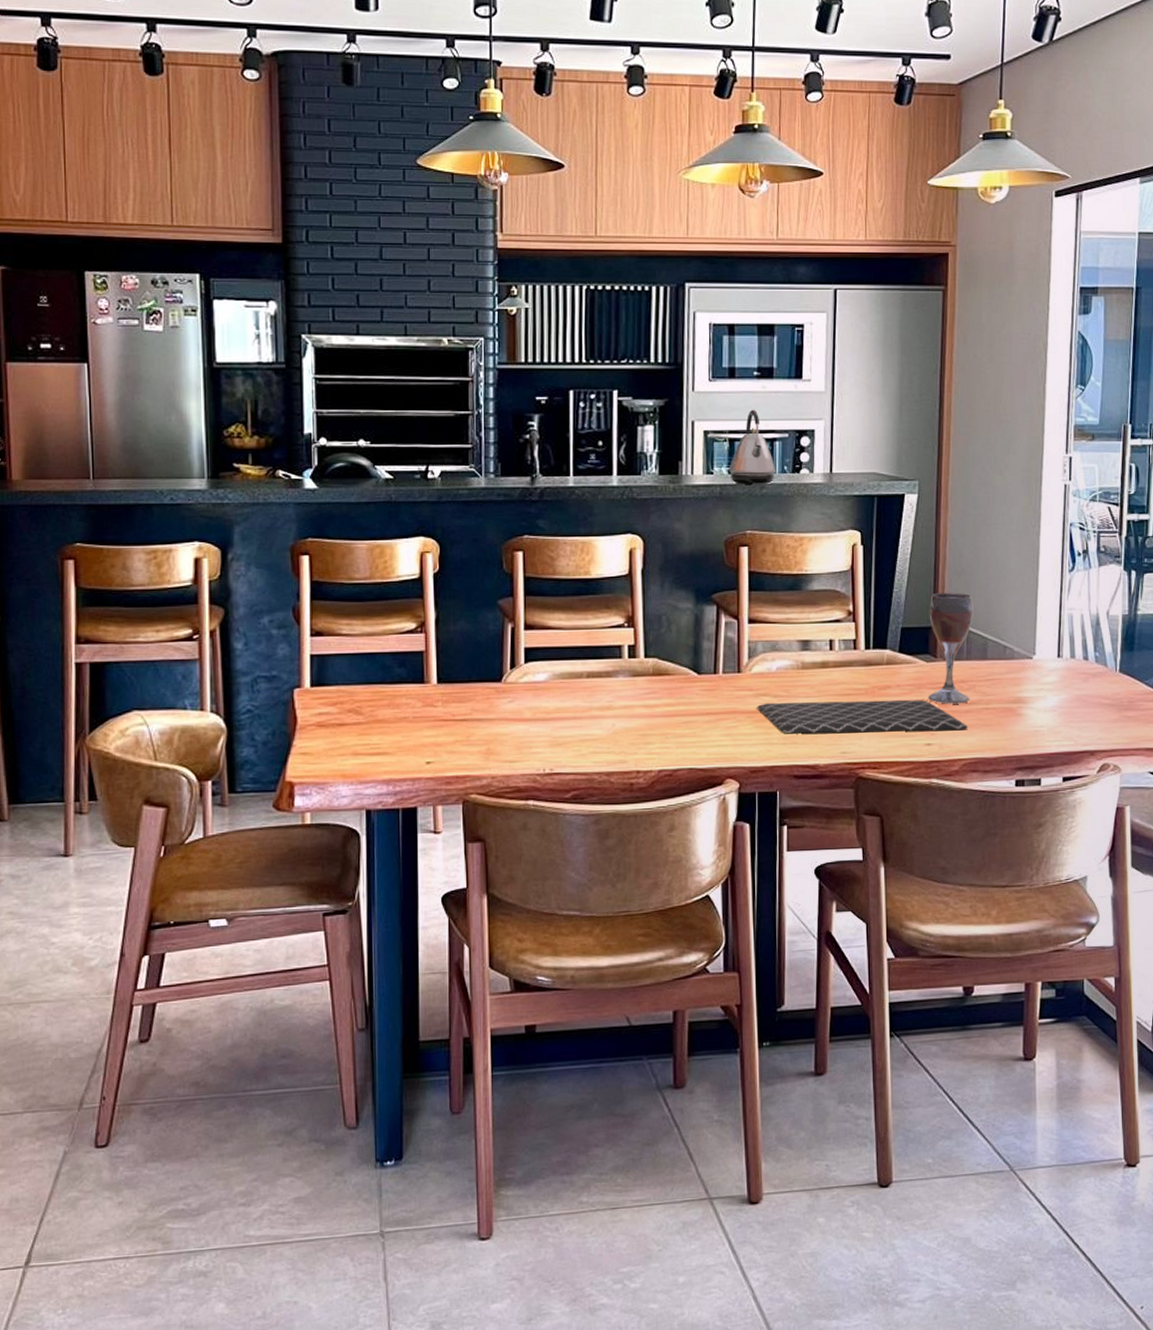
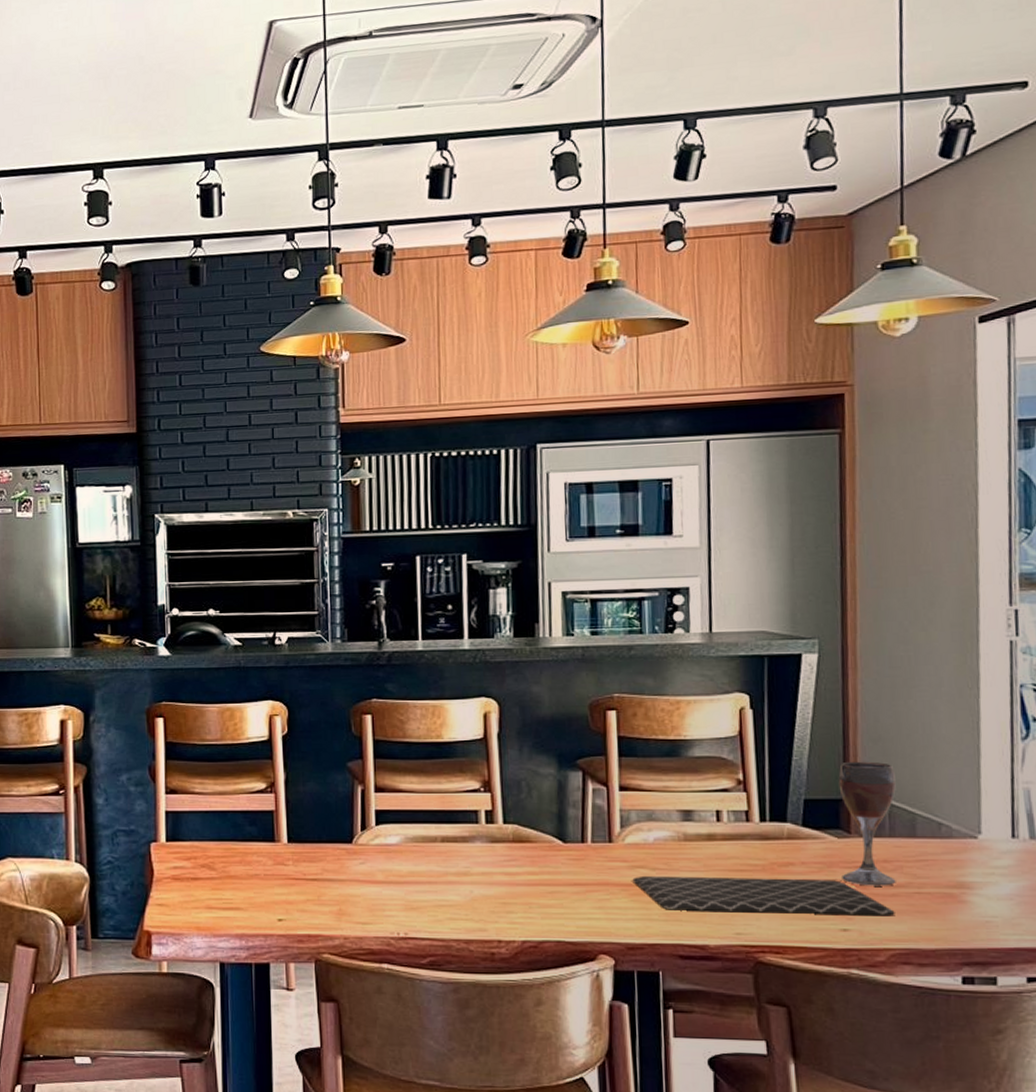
kettle: present [728,409,777,484] -> none [591,568,646,646]

